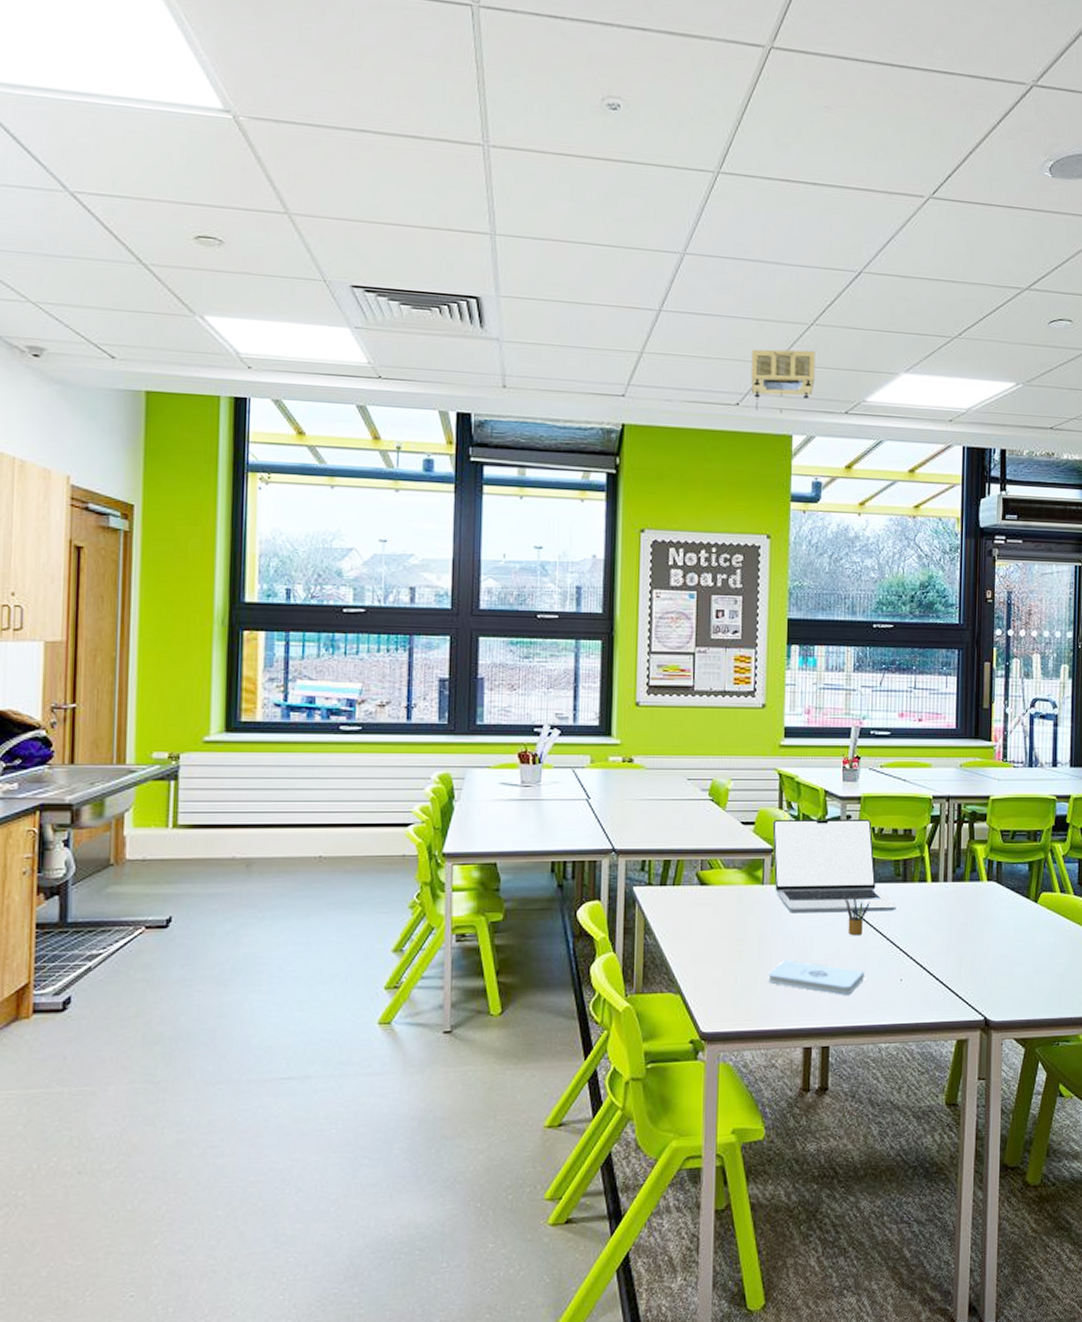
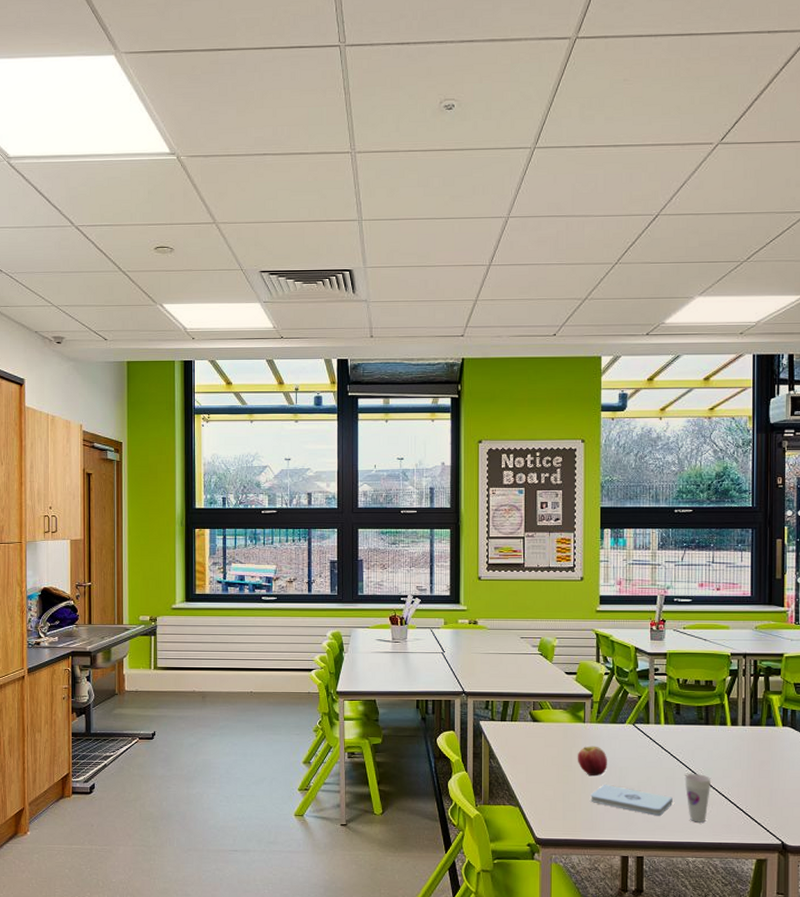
projector: present [751,349,816,414] -> none [565,285,620,339]
apple: none [753,912,789,950] -> present [577,746,607,776]
laptop: present [772,820,897,913] -> none [591,671,700,749]
pencil box: present [844,895,870,936] -> none [654,734,676,768]
cup: none [878,942,909,1000] -> present [684,774,712,823]

